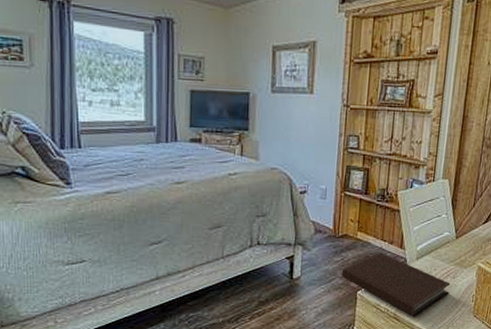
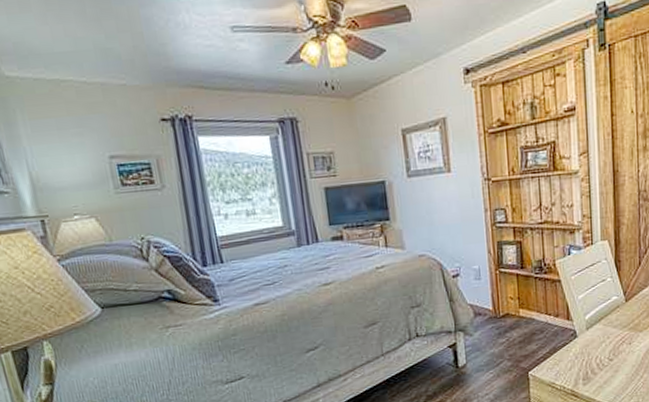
notebook: present [341,251,451,318] -> none [508,326,628,392]

